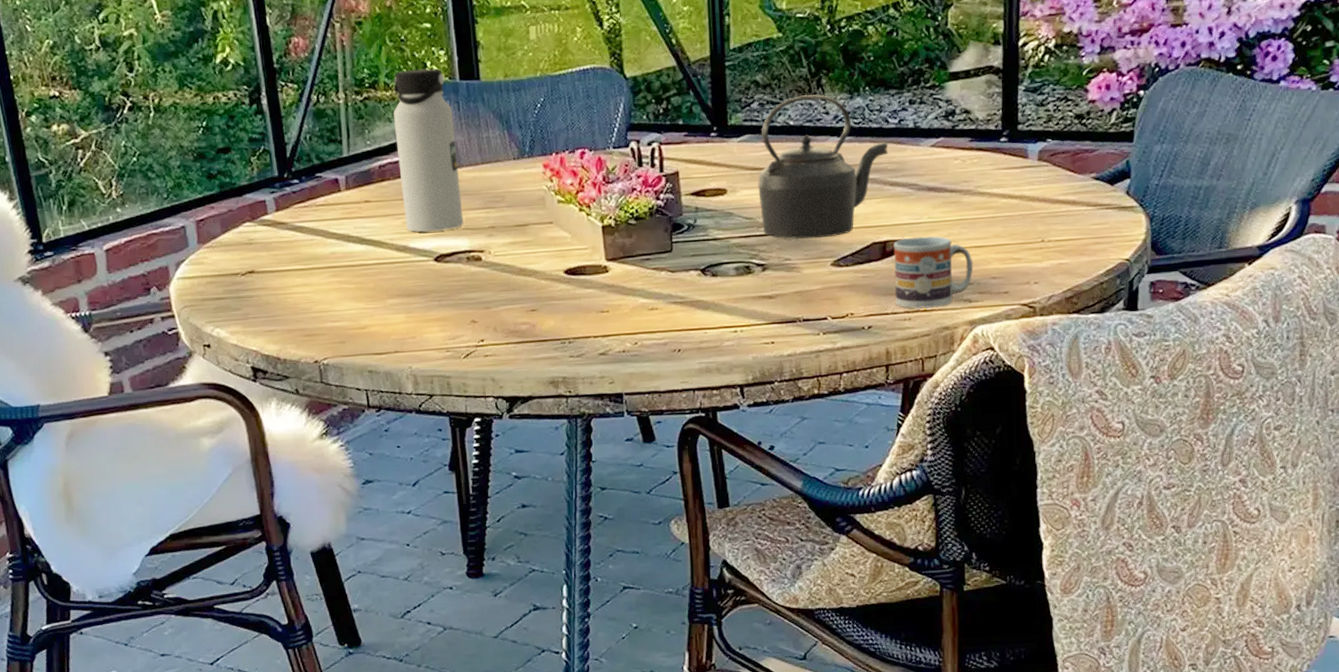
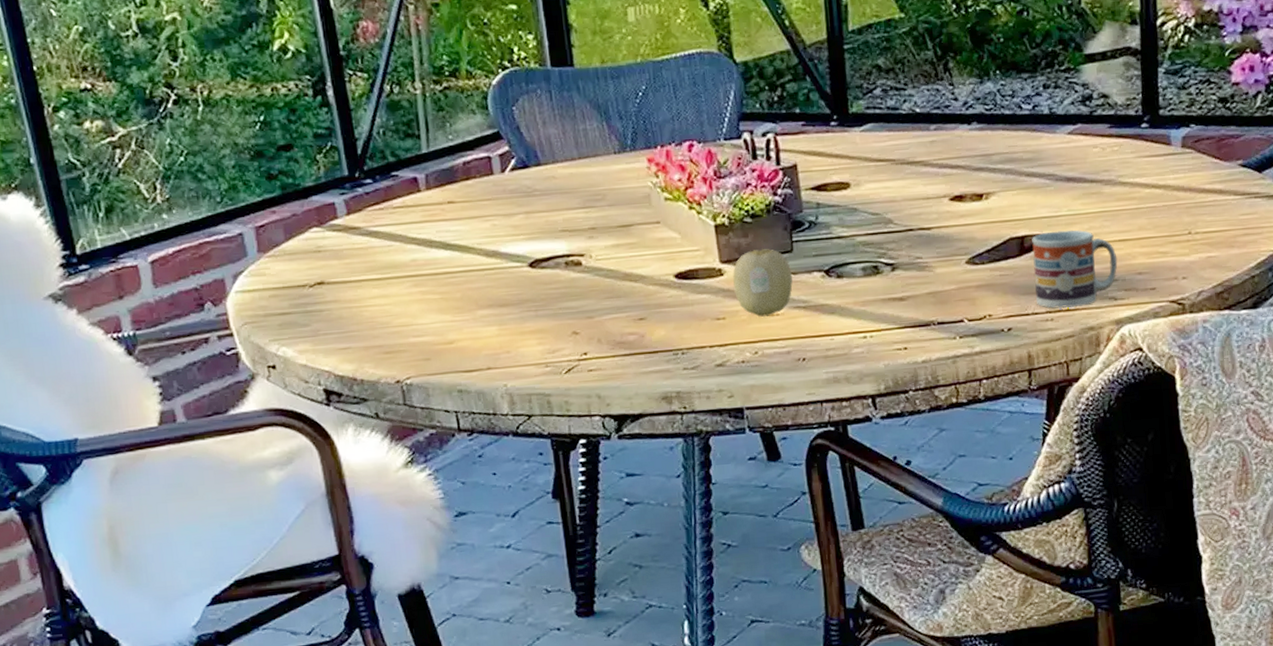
water bottle: present [393,68,464,232] -> none [477,54,561,235]
fruit: none [617,249,671,311] -> present [733,249,793,317]
kettle: present [758,94,889,239] -> none [883,79,1023,236]

